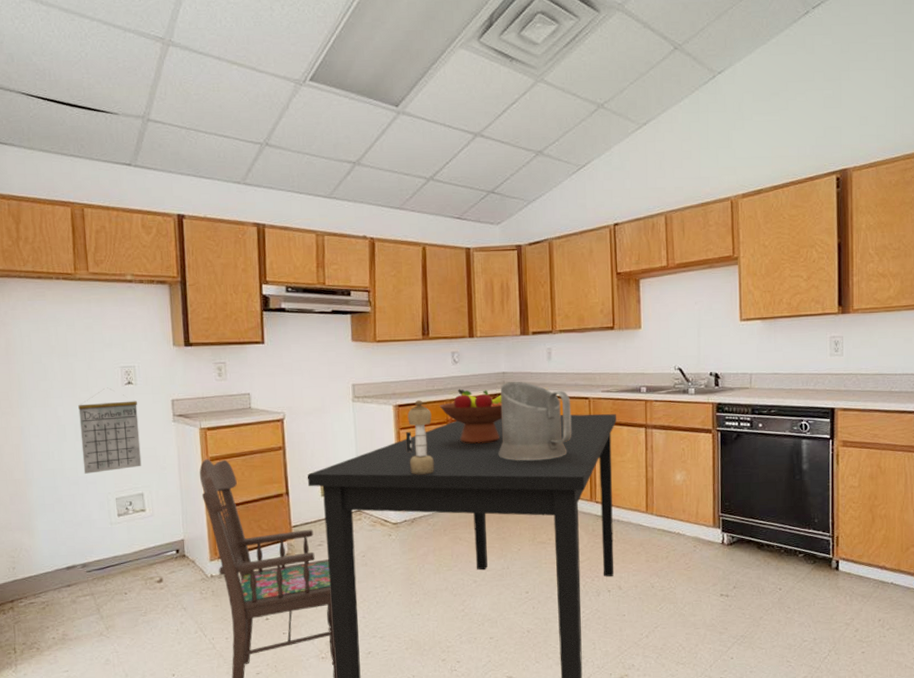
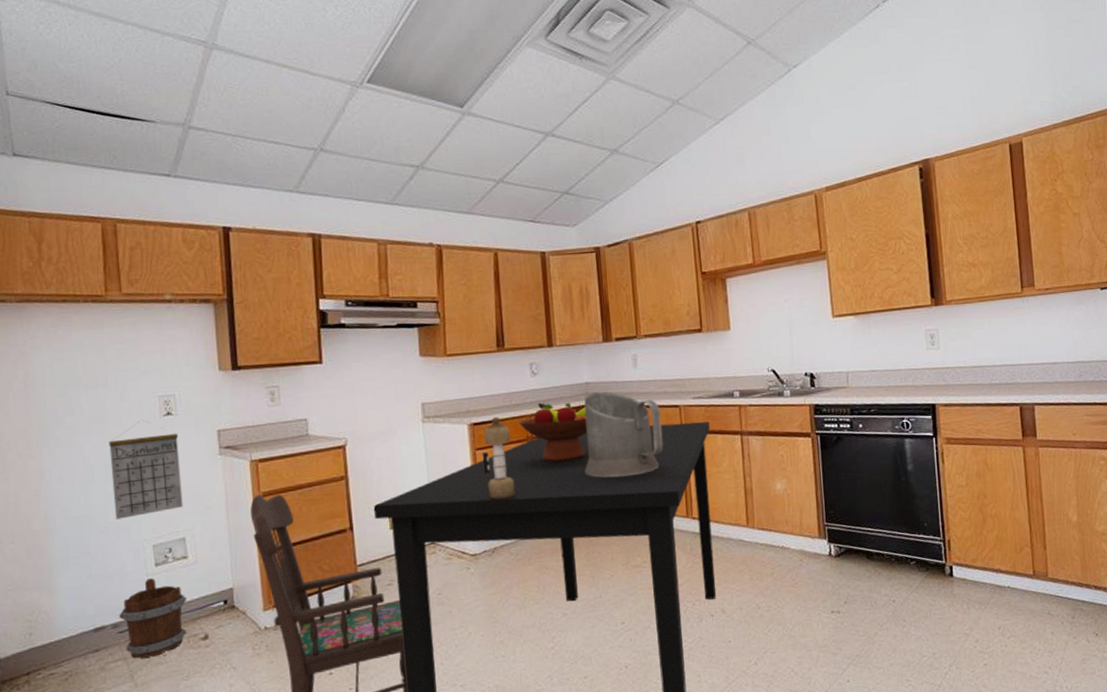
bucket: none [87,527,145,595] -> present [119,578,187,659]

